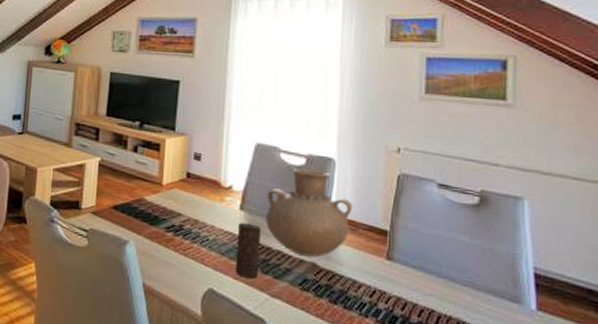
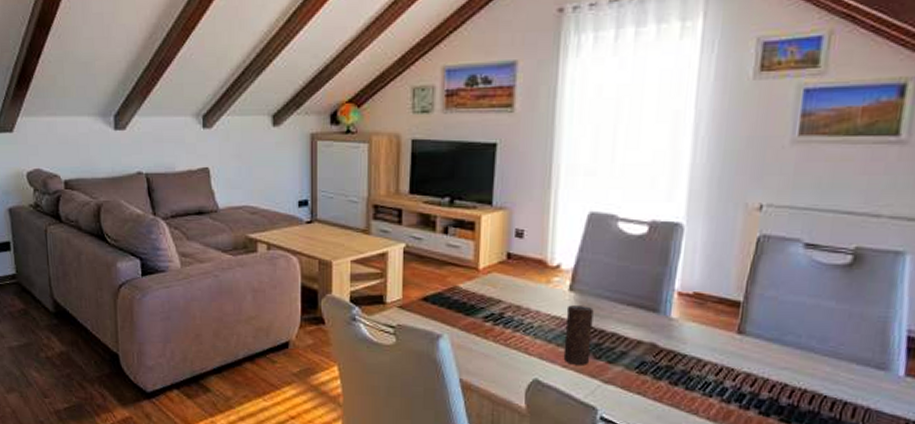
vase: present [266,168,353,257] -> none [599,239,702,337]

